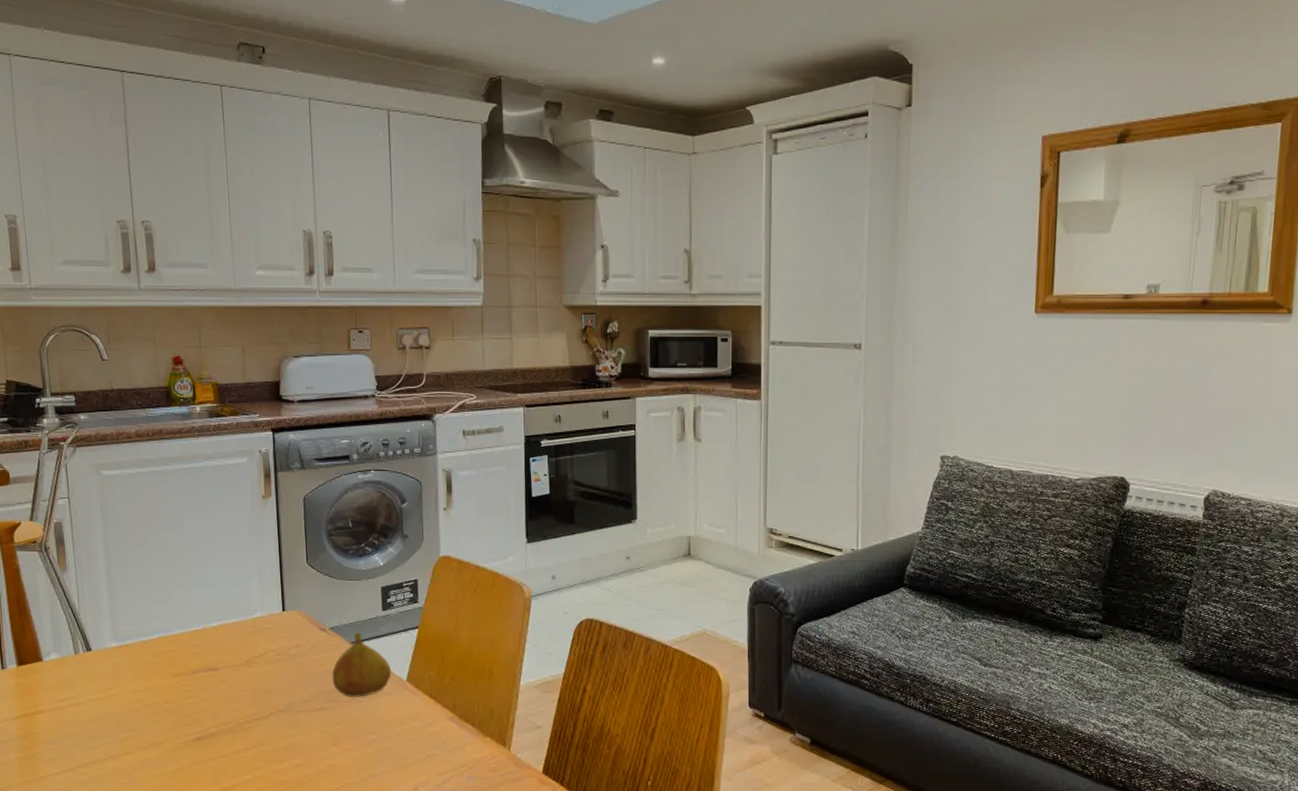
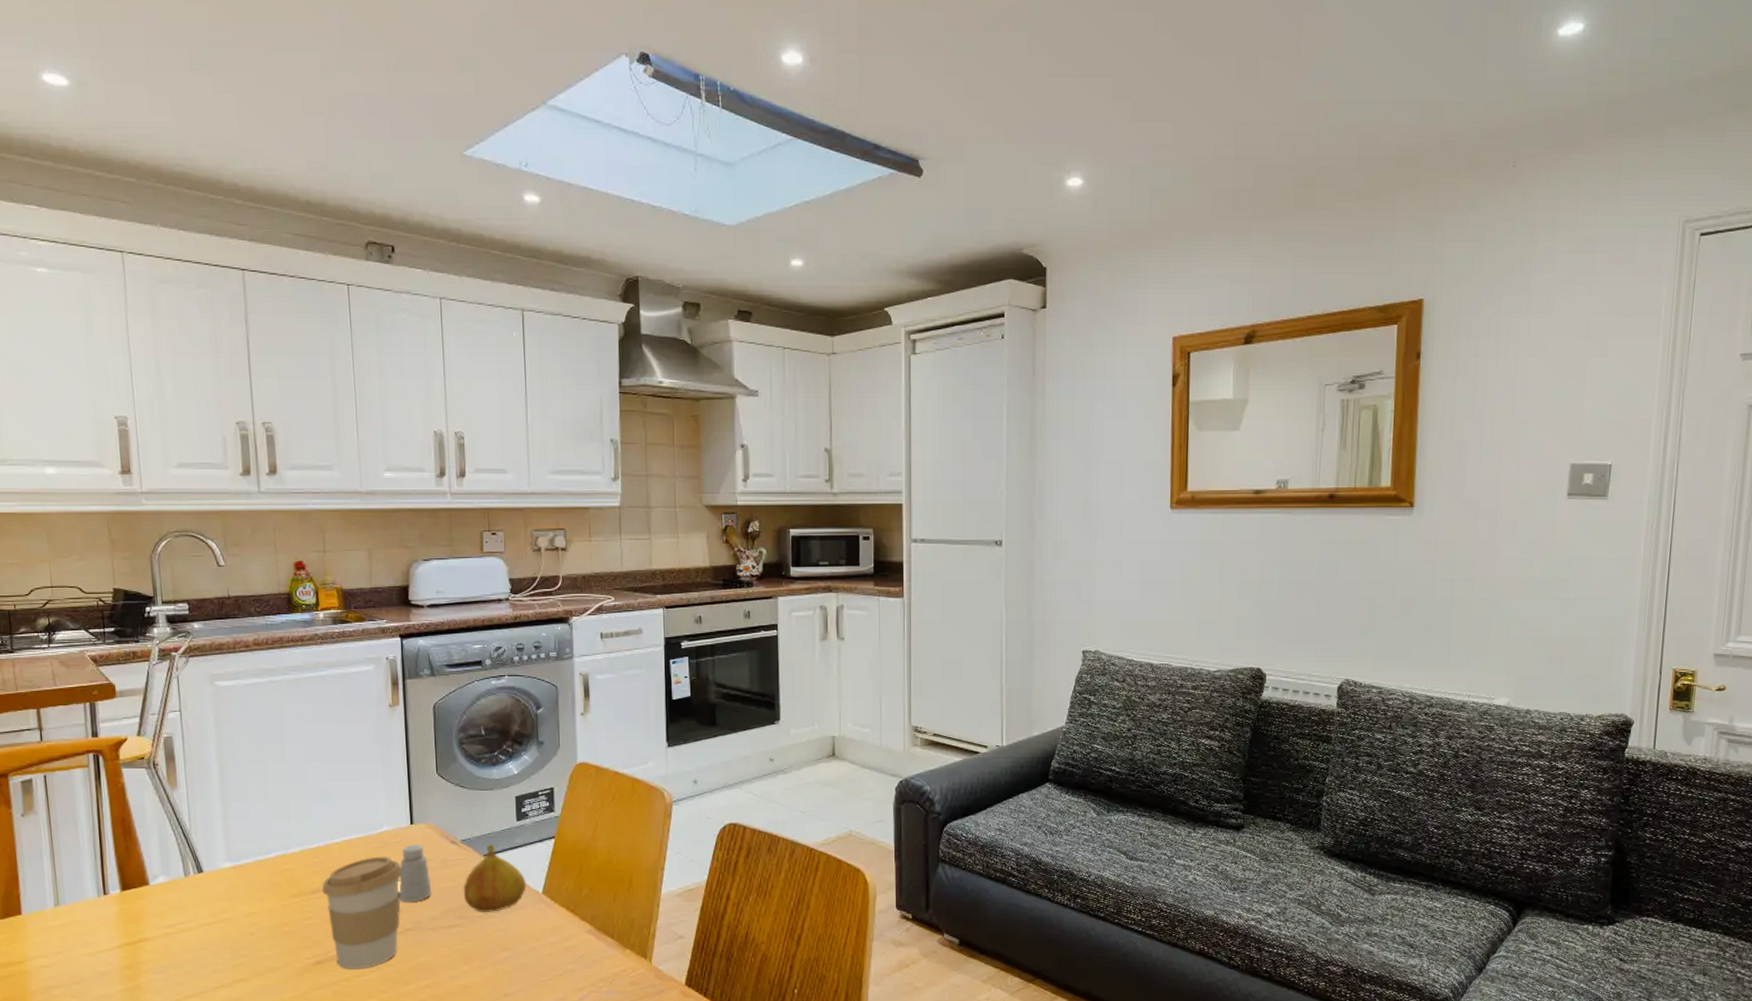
coffee cup: none [200,640,275,747] -> present [322,856,403,970]
saltshaker: none [272,630,303,686] -> present [399,844,432,903]

